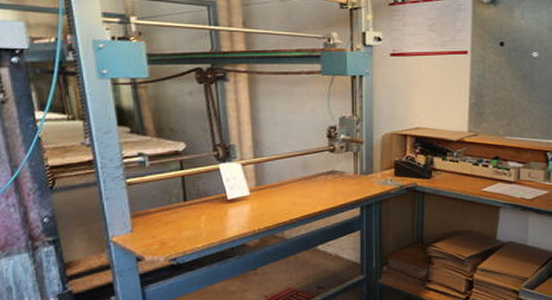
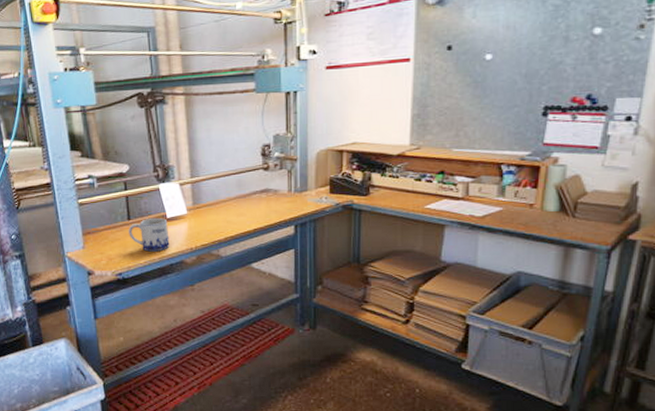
mug: none [184,198,231,235] -> present [128,217,170,252]

